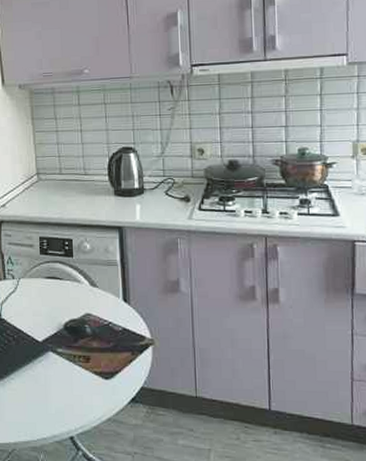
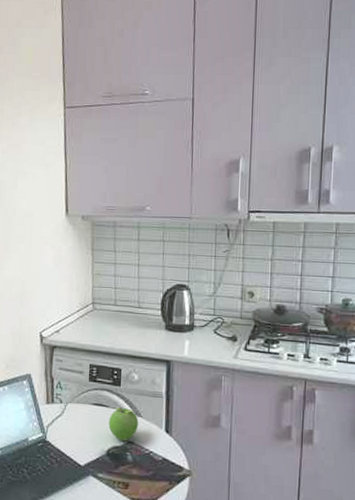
fruit: none [64,279,95,313] -> present [108,407,139,441]

